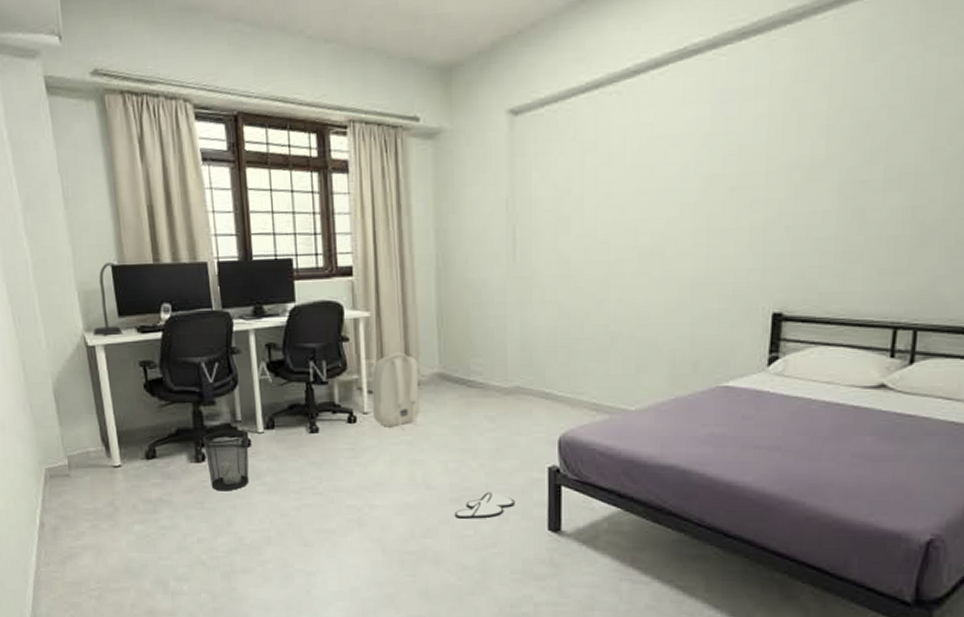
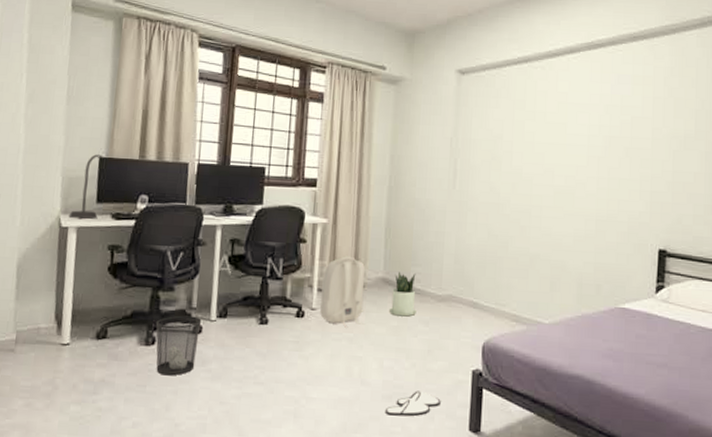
planter: none [450,365,480,414] -> present [390,271,416,317]

